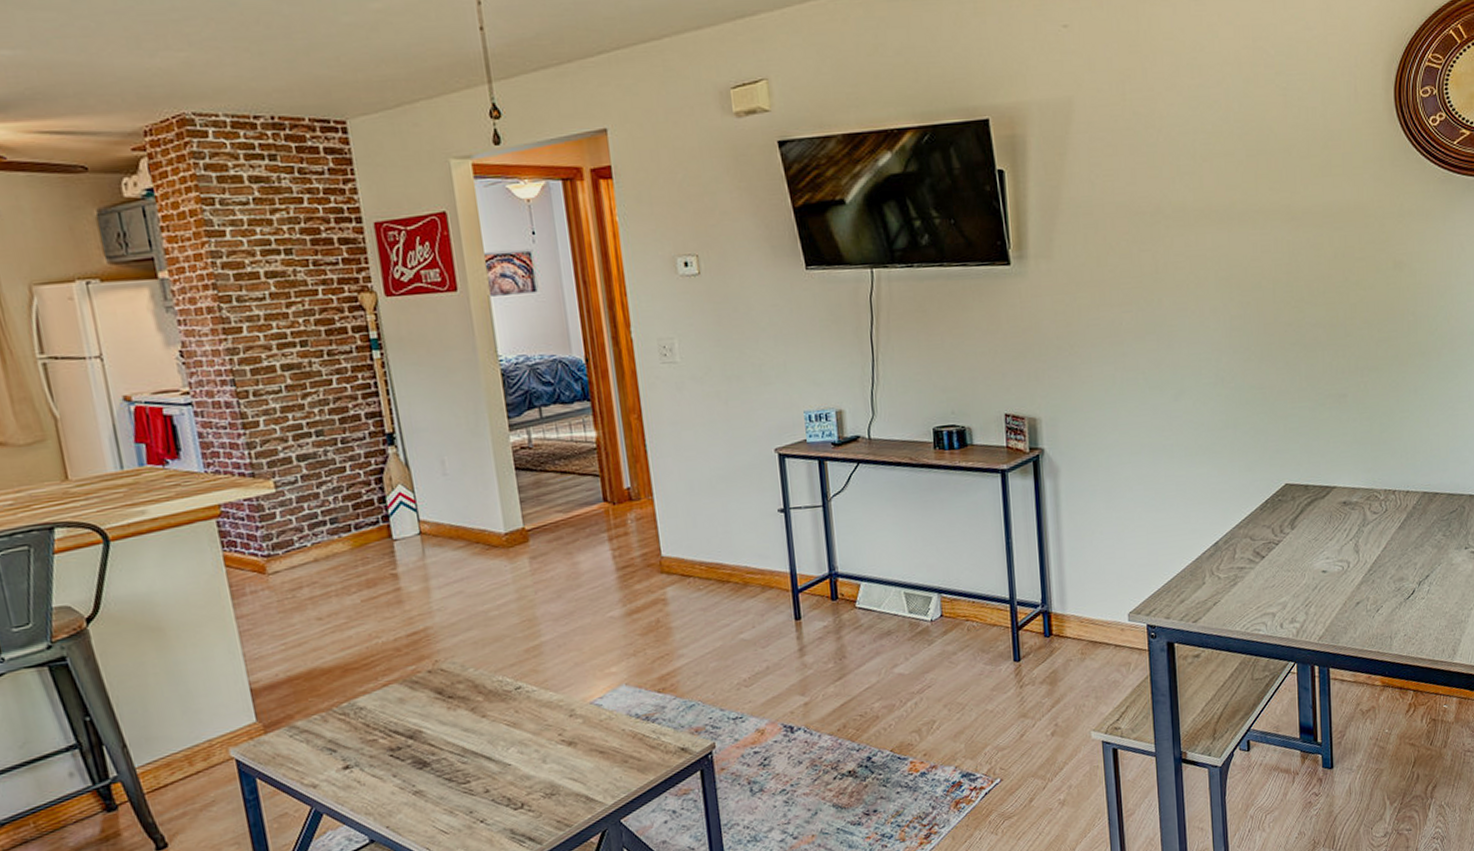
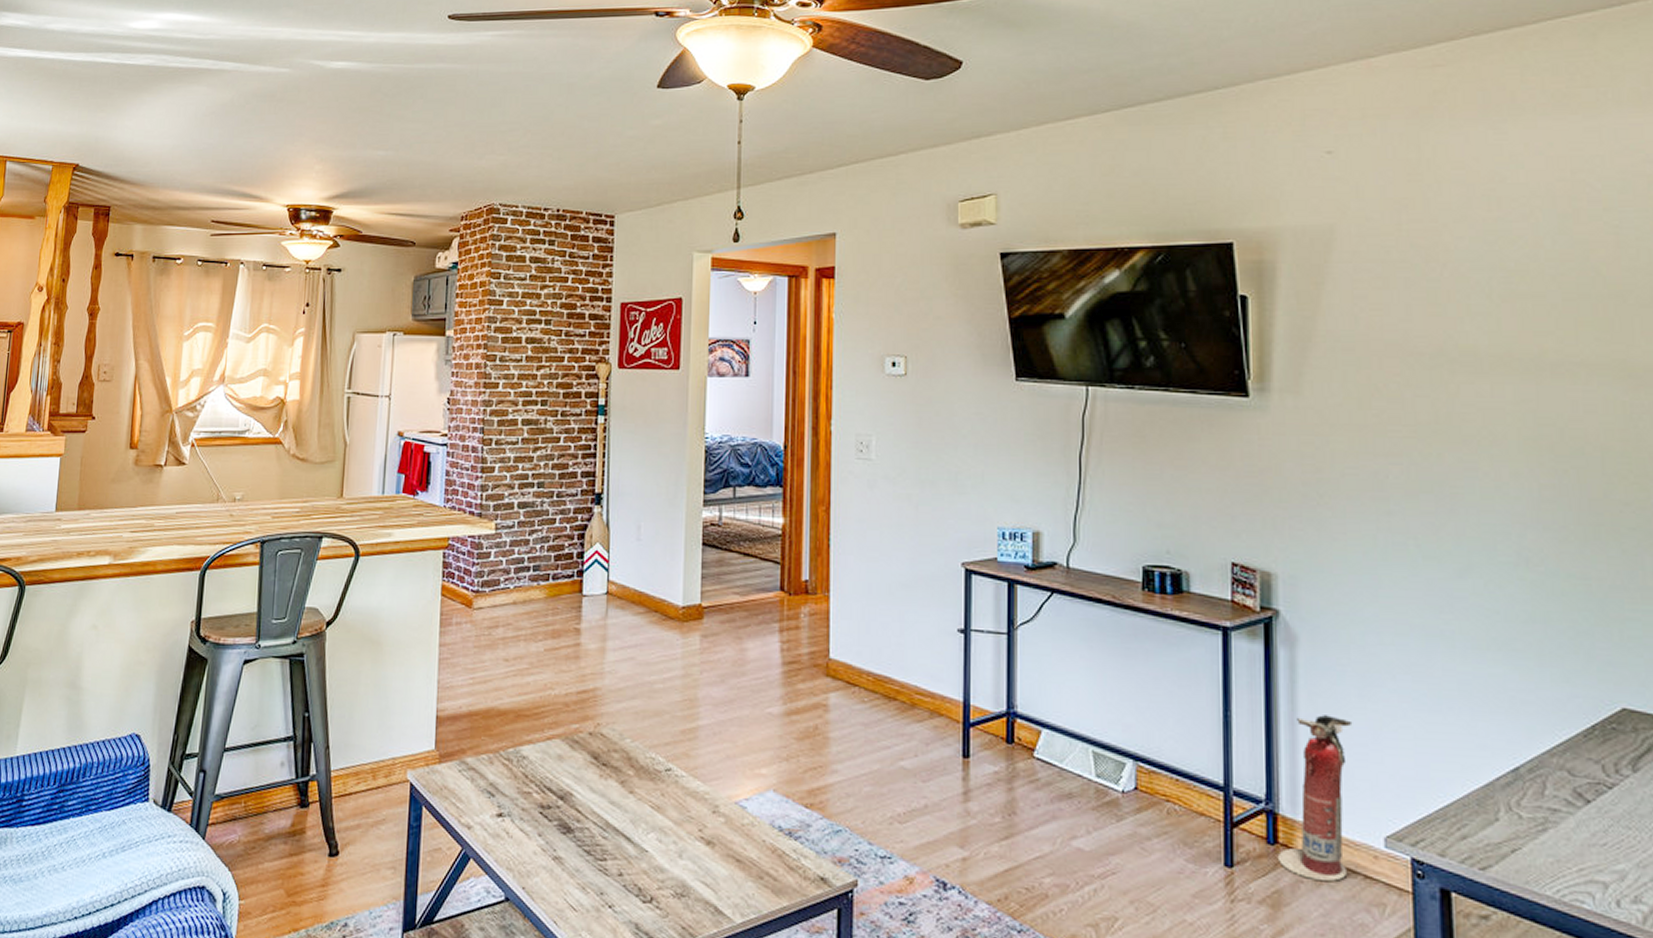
fire extinguisher: none [1053,527,1103,657] -> present [1279,715,1353,881]

